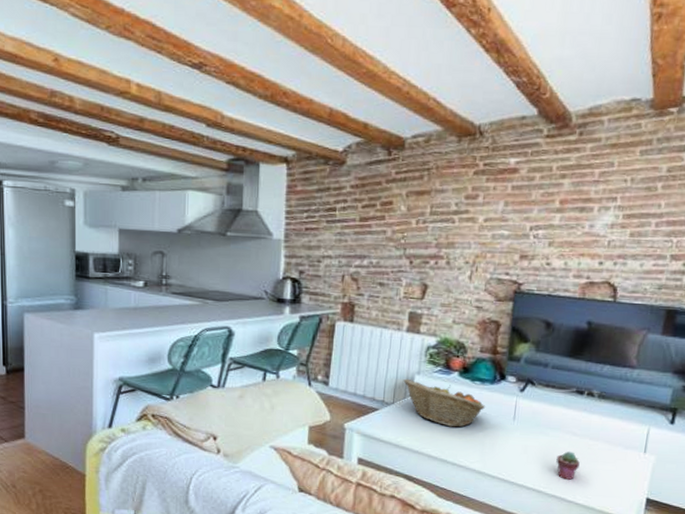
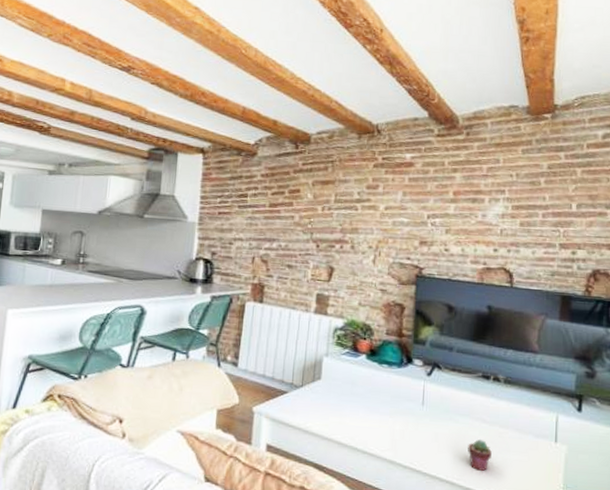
fruit basket: present [403,378,485,428] -> none [312,360,393,413]

